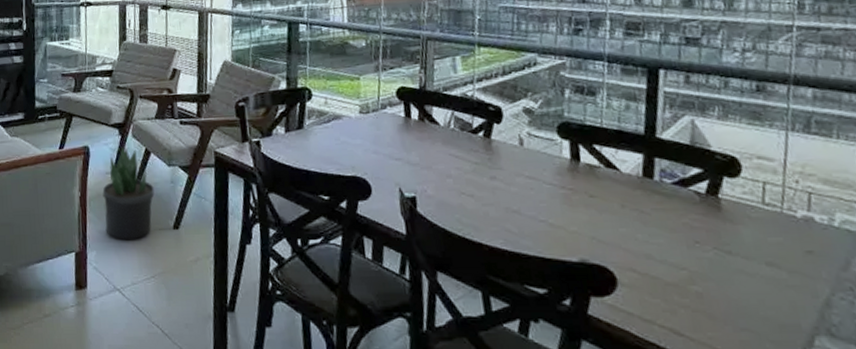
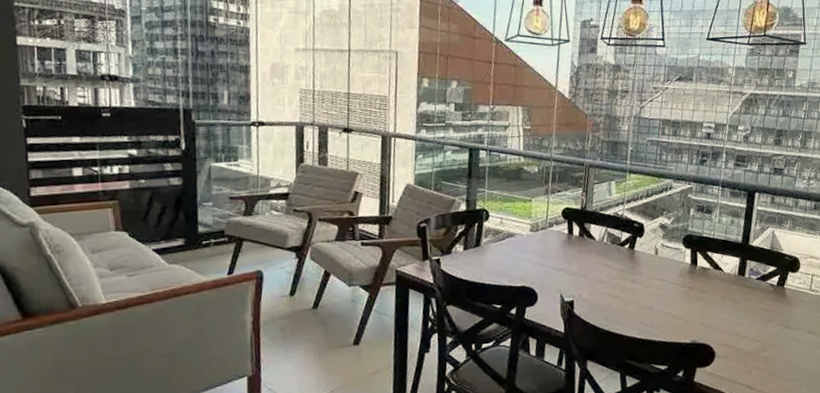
planter: present [102,146,155,241] -> none [278,269,334,360]

